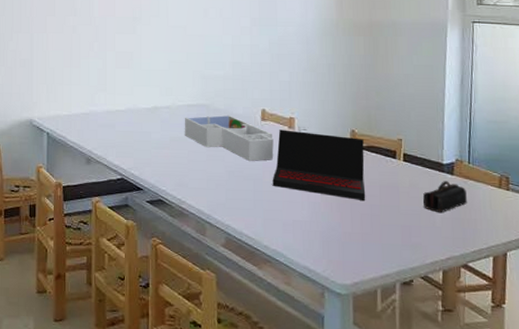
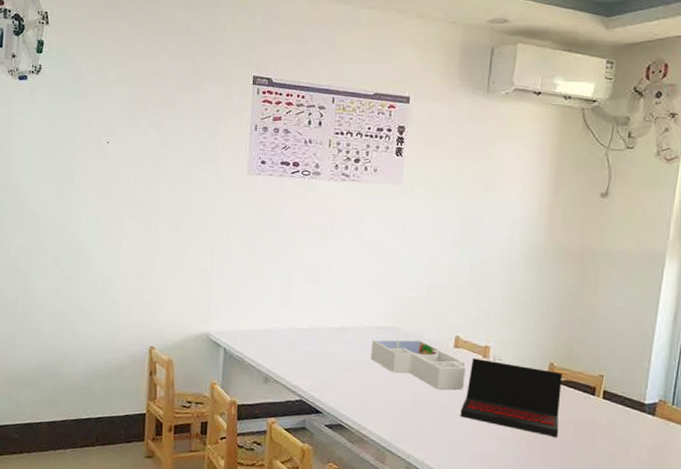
pencil case: present [423,181,467,213] -> none [619,421,667,455]

